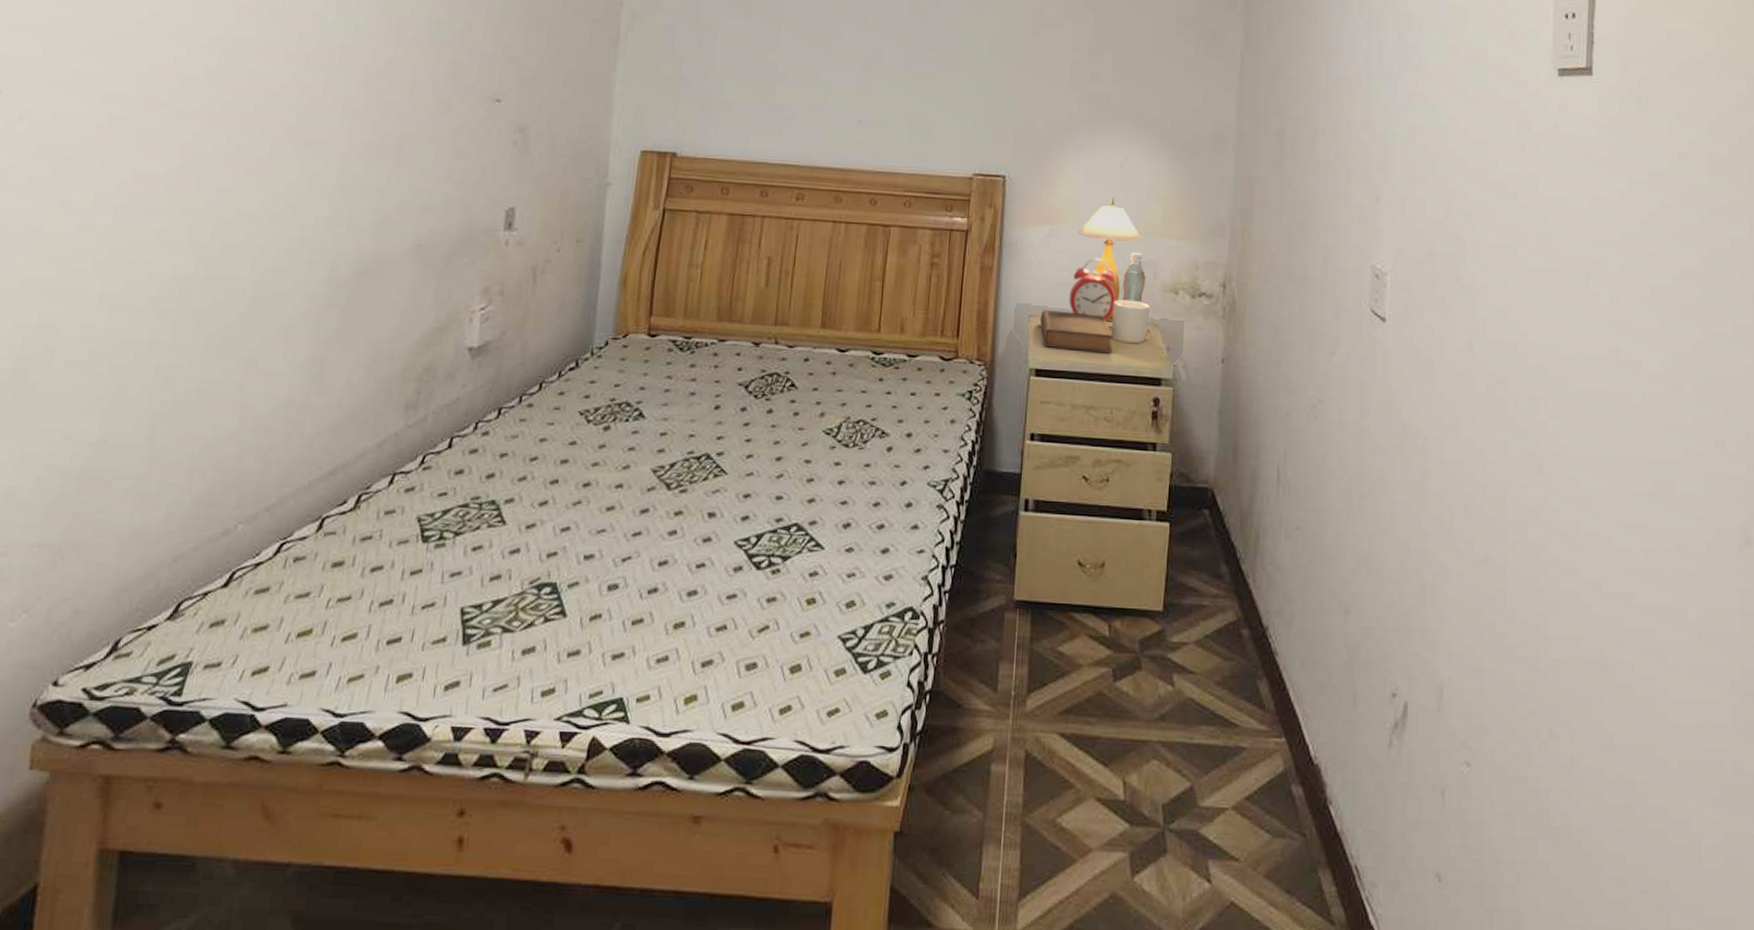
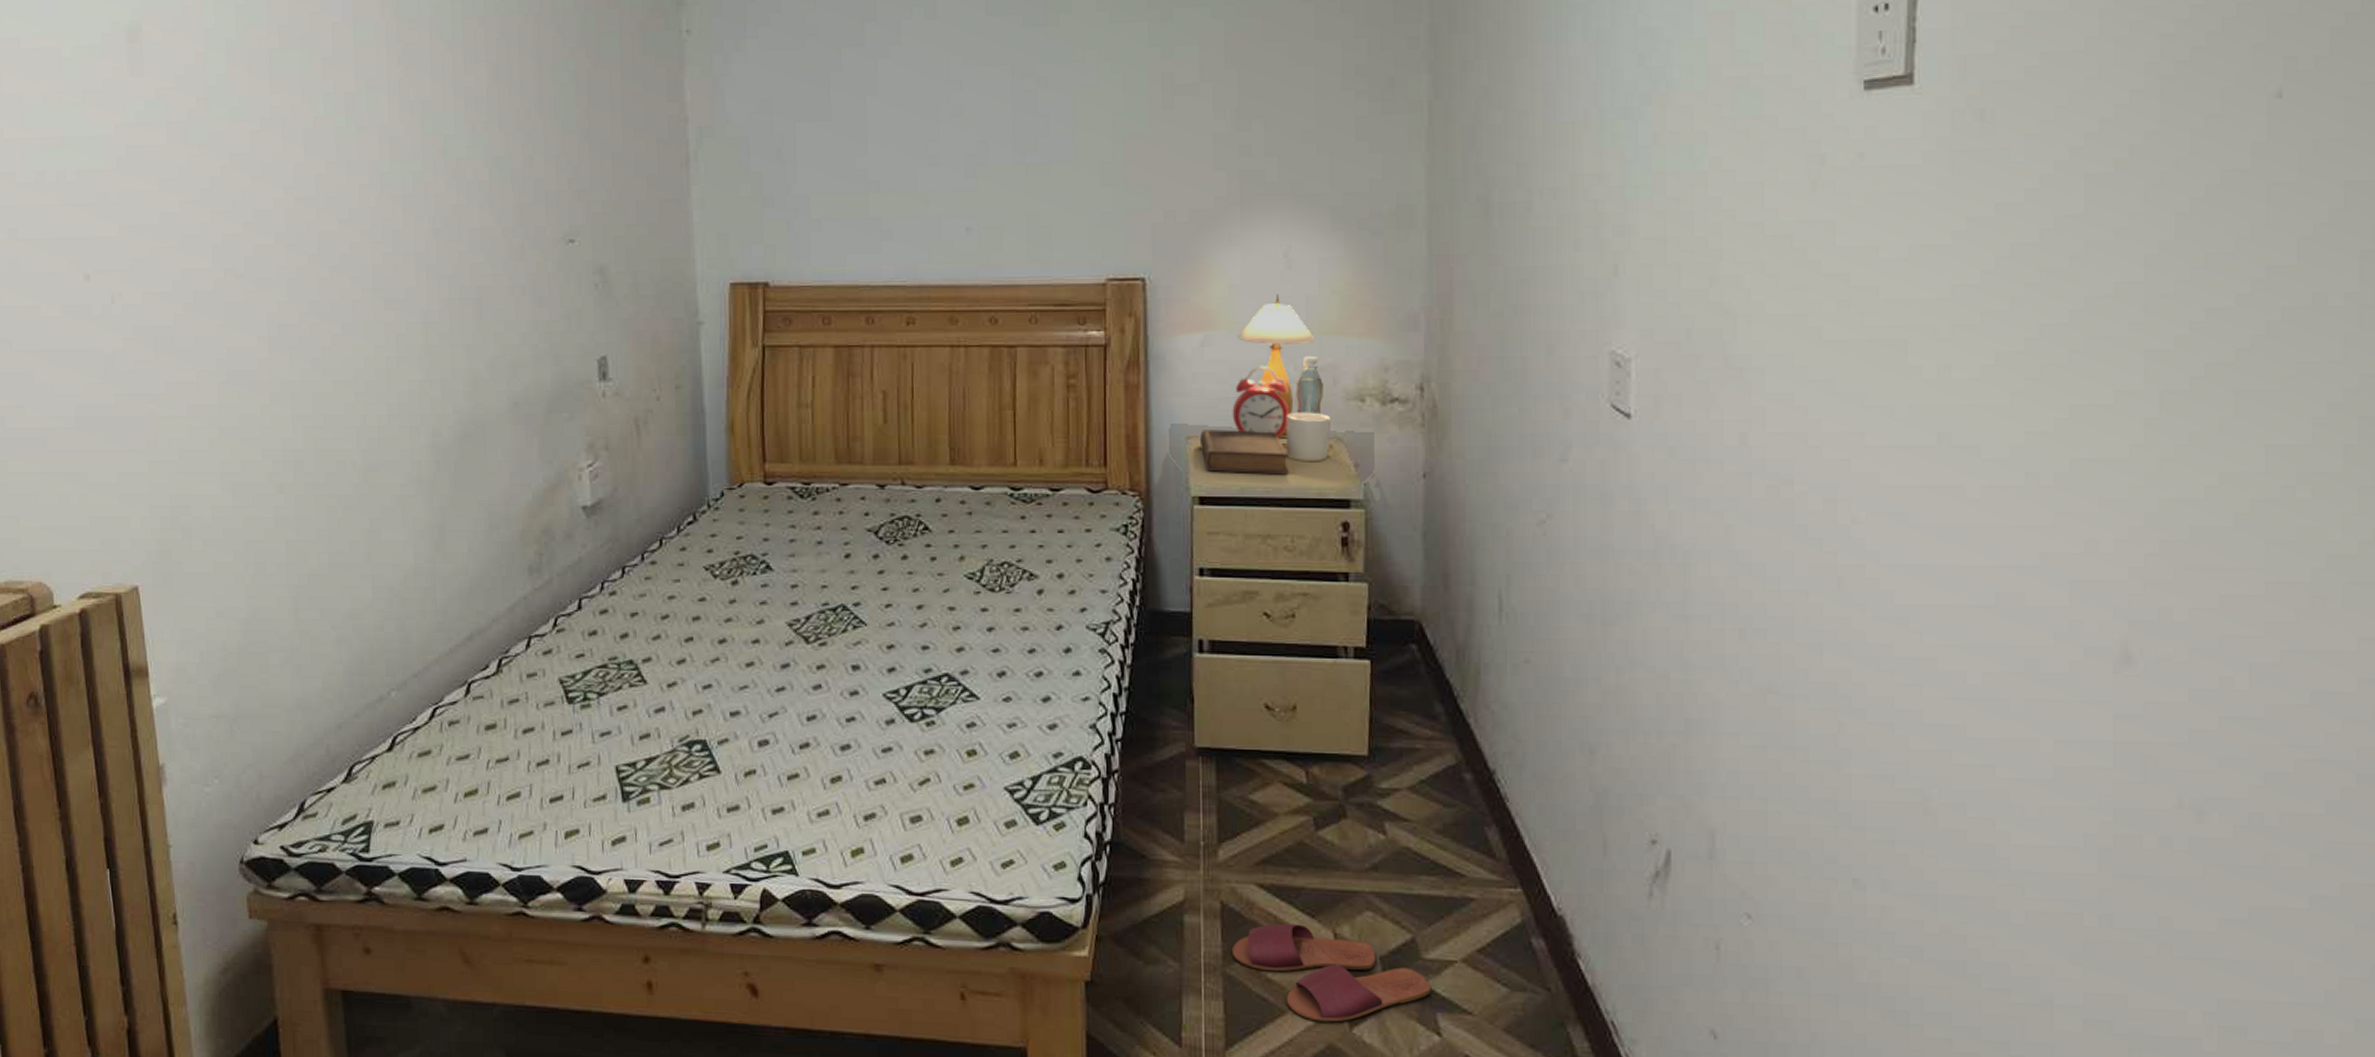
slippers: none [1031,772,1205,871] -> present [1231,923,1432,1023]

